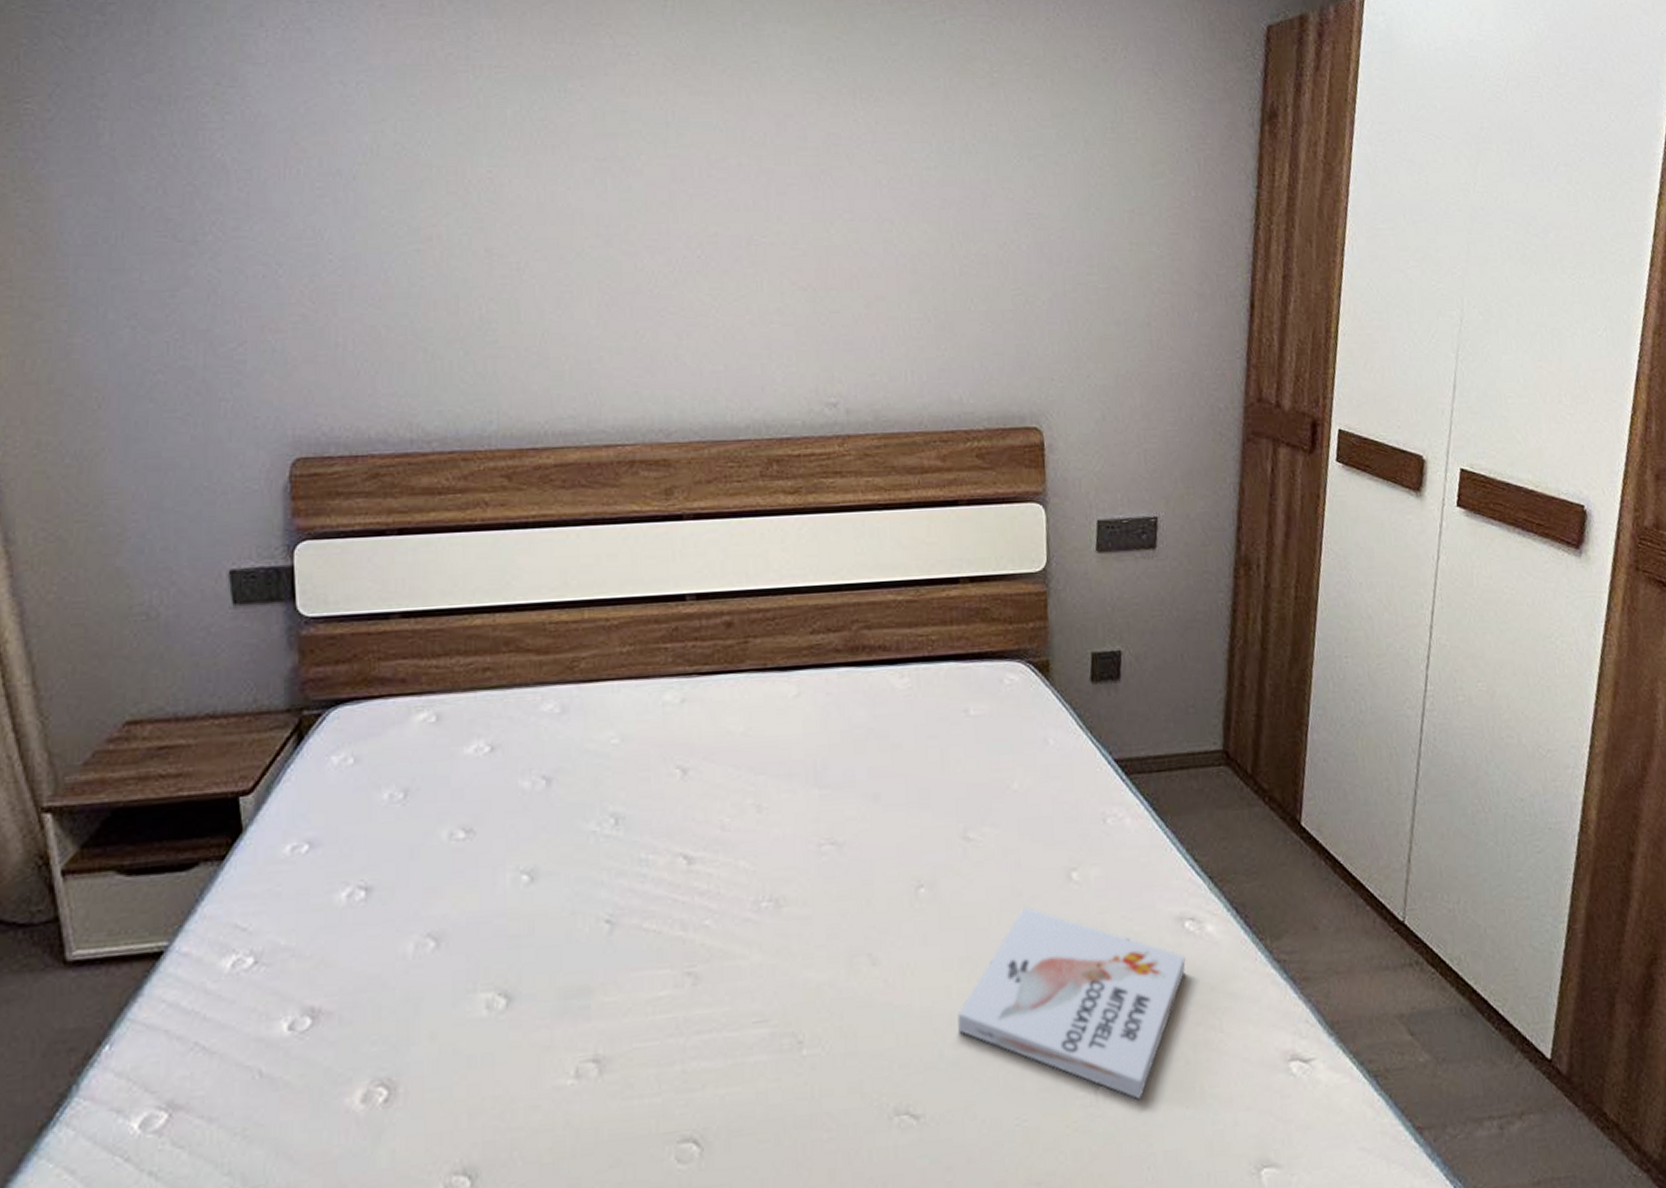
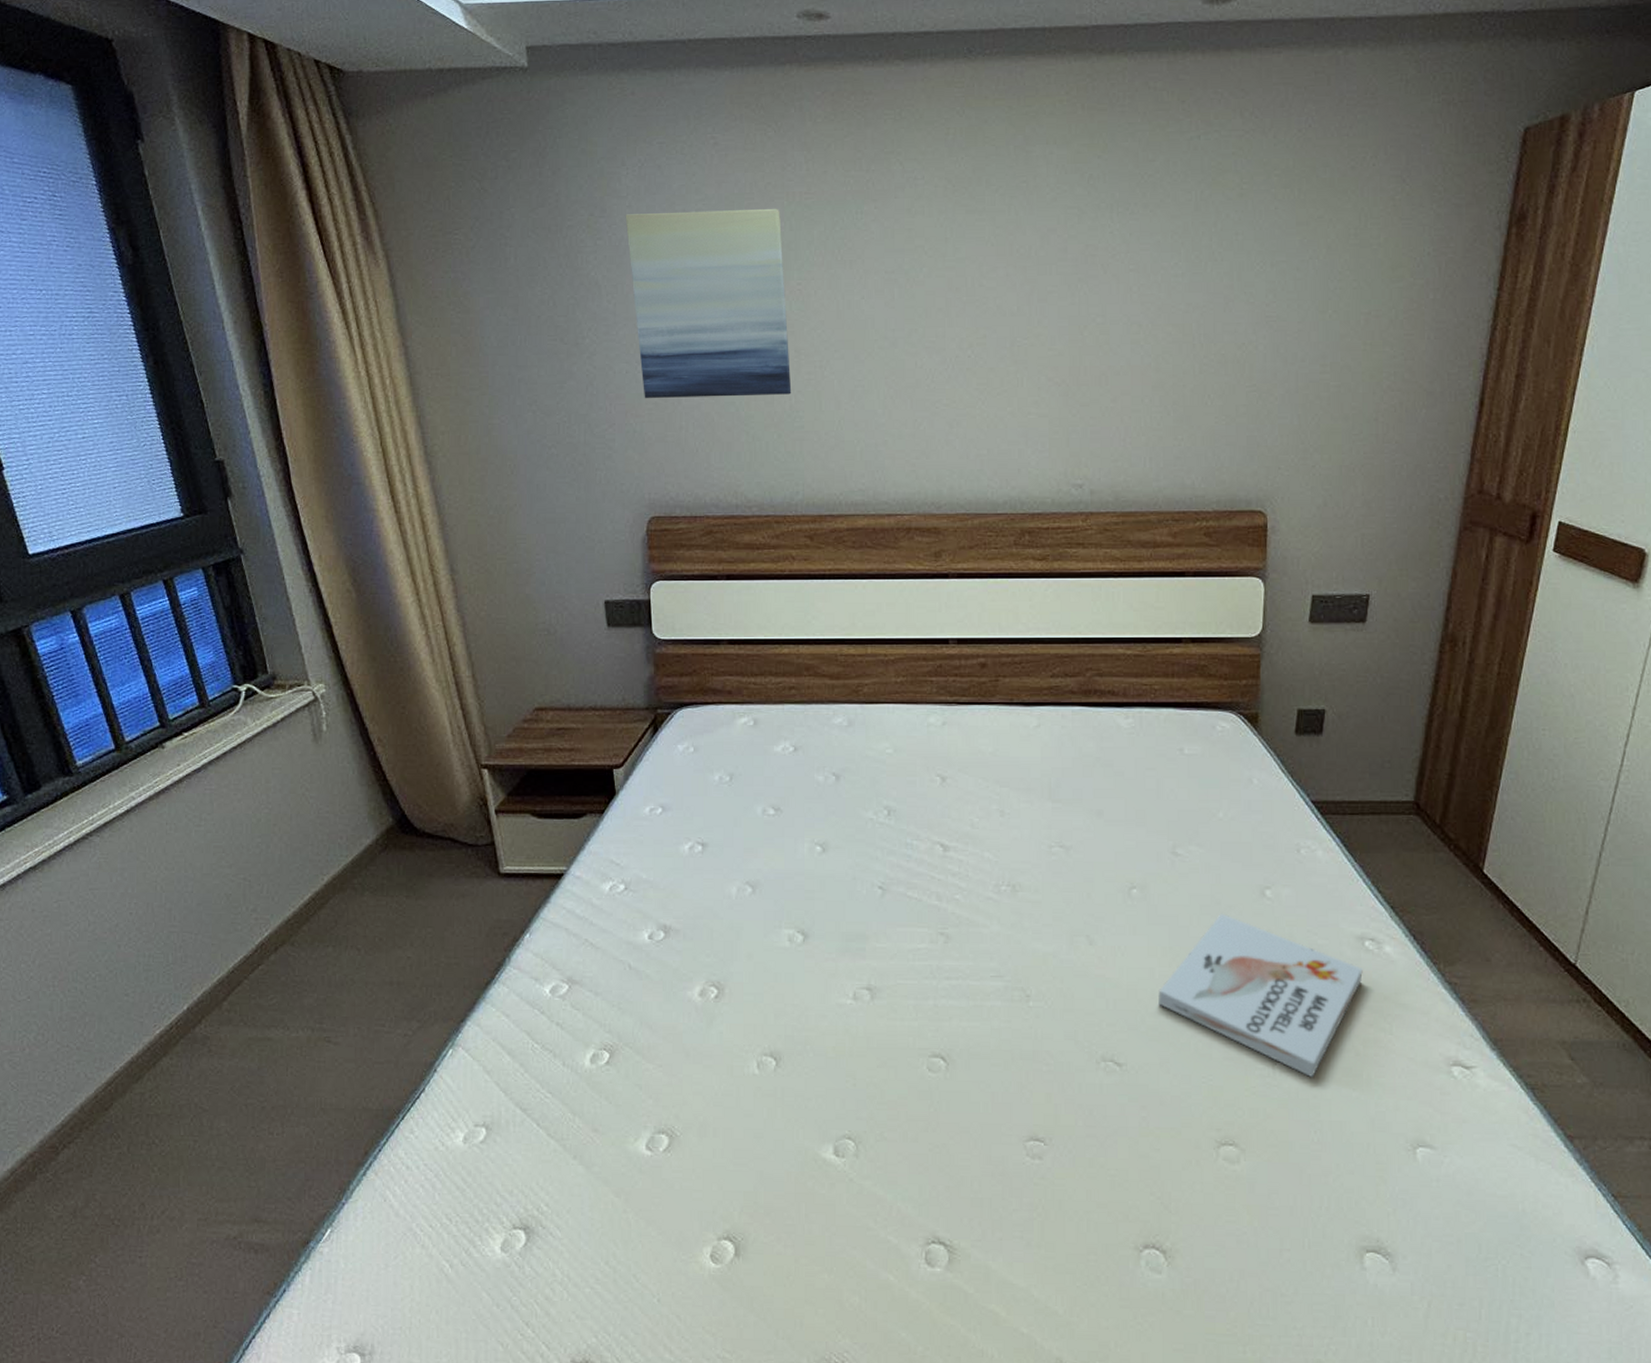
wall art: none [263,82,482,310] -> present [625,208,792,399]

